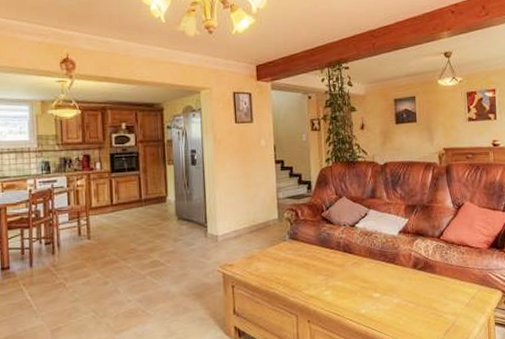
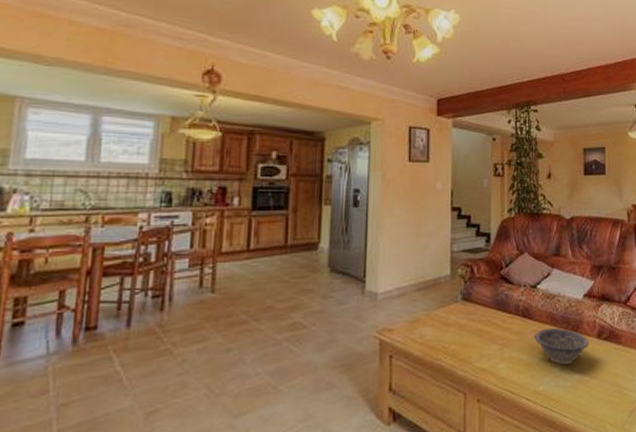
decorative bowl: none [355,260,405,292] -> present [534,327,589,365]

